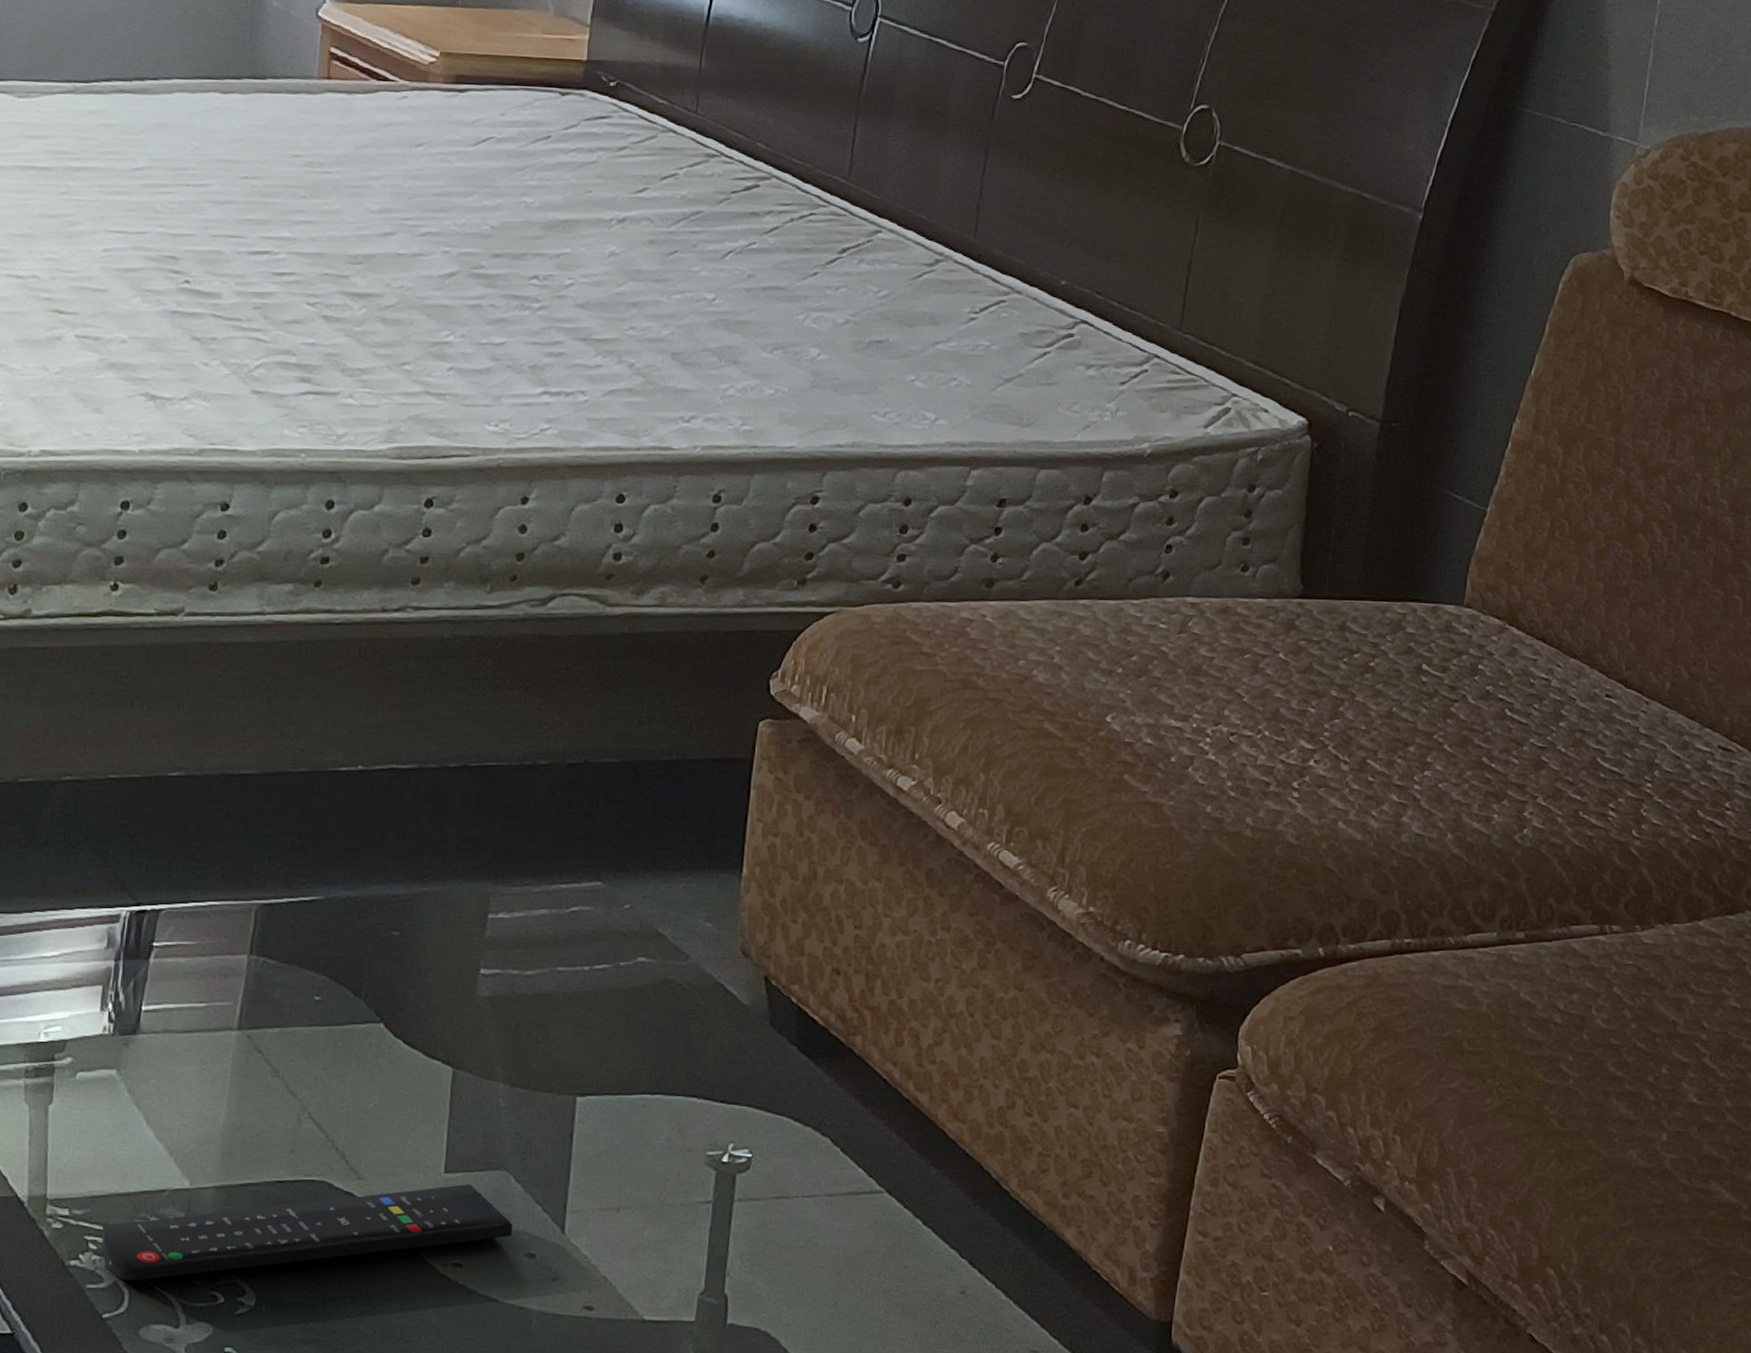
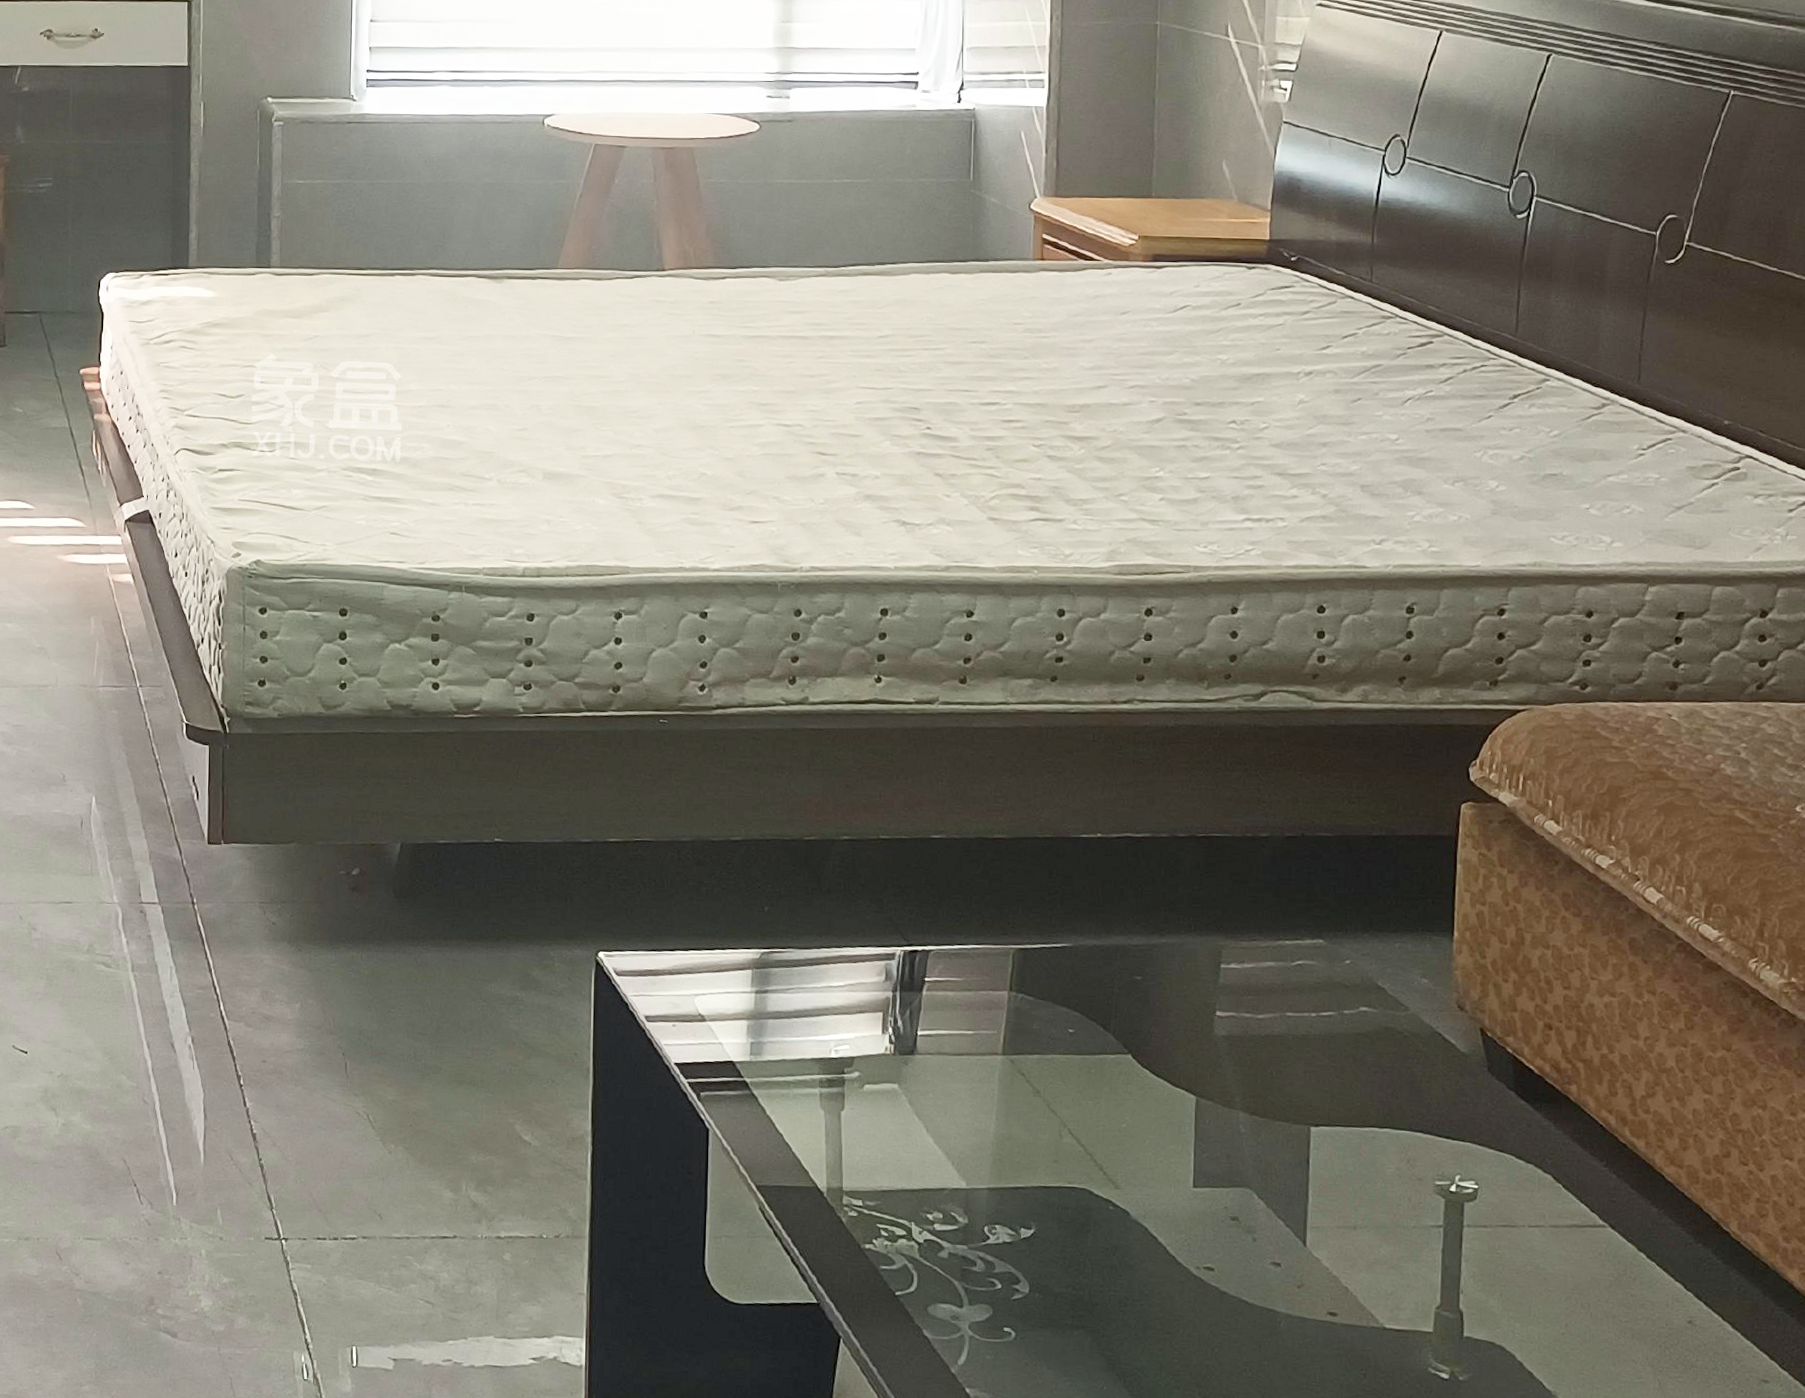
remote control: present [101,1184,512,1280] -> none [891,1198,1258,1265]

